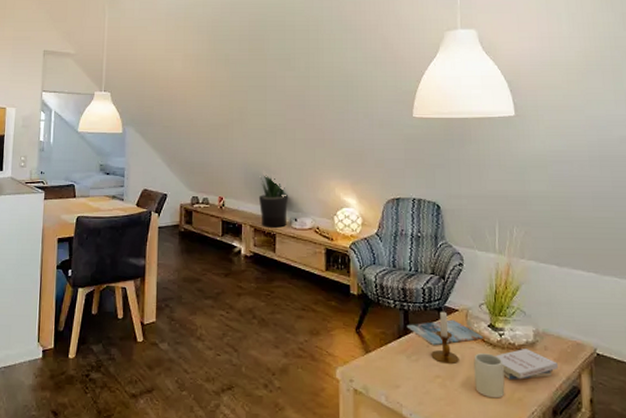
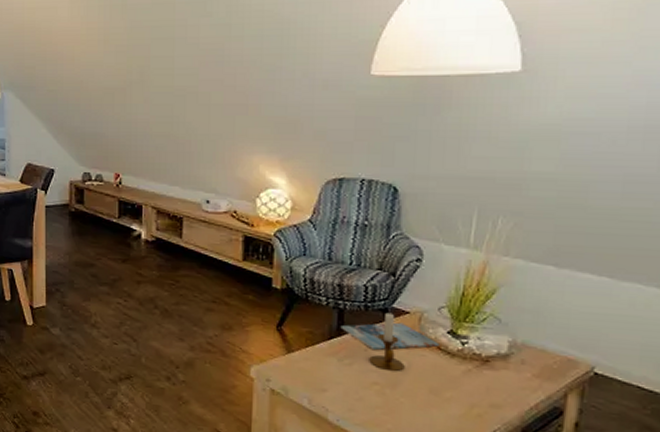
planter: present [258,175,288,228] -> none [162,148,198,210]
mug: present [473,353,505,399] -> none [421,362,463,413]
books: present [495,347,559,380] -> none [452,359,539,395]

